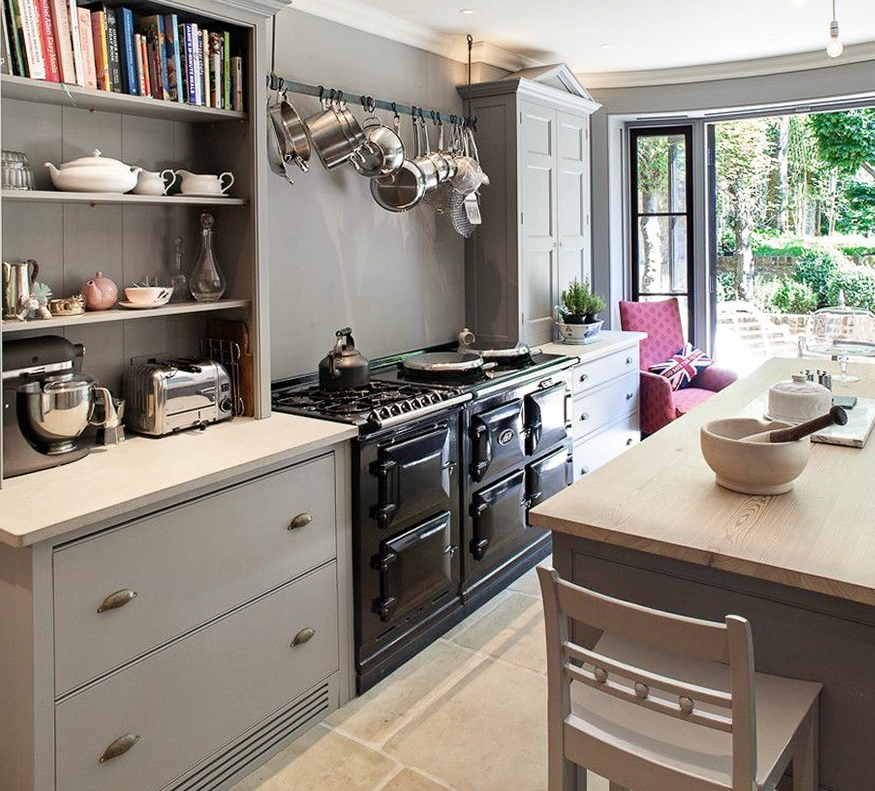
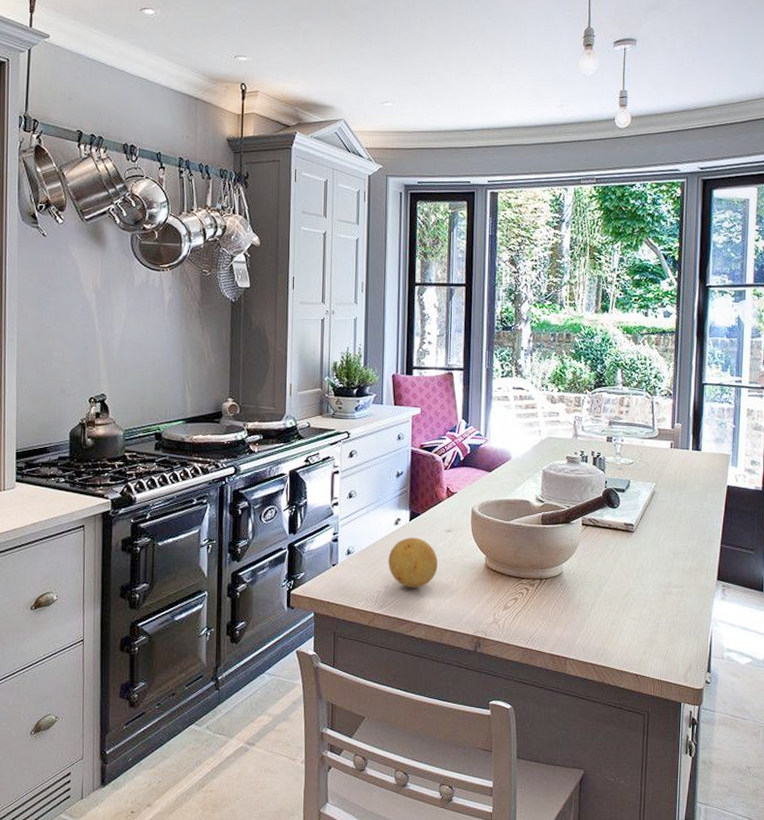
fruit: none [621,457,669,506] -> present [388,537,438,588]

